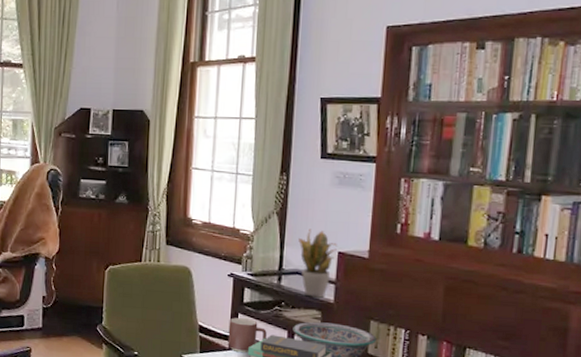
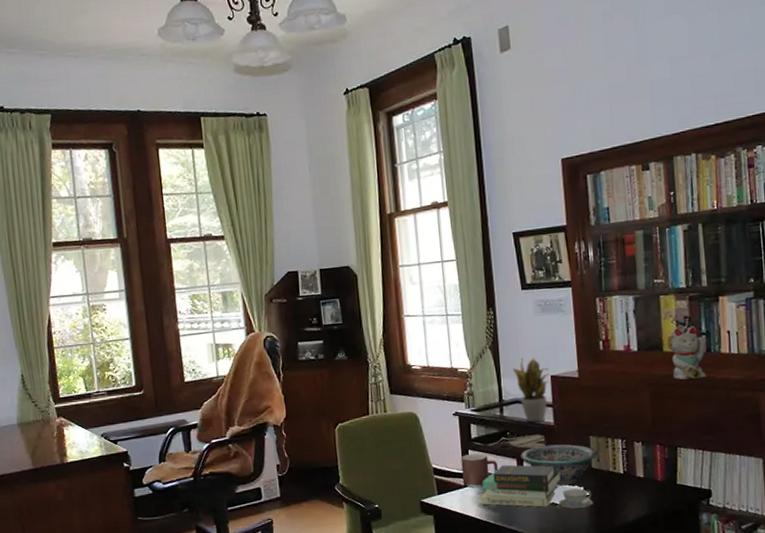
decorative figurine: none [473,221,520,281] -> present [671,325,707,381]

